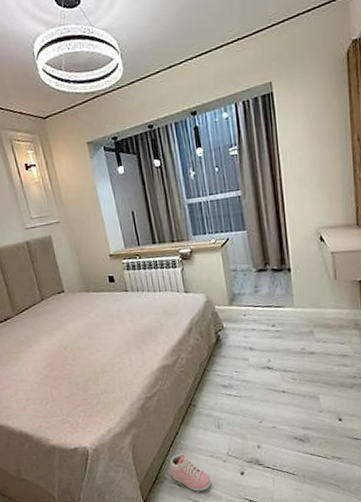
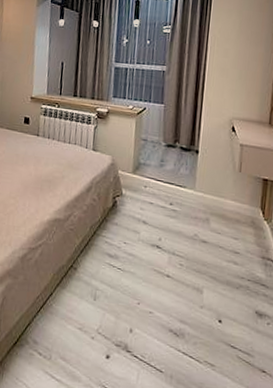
sneaker: present [169,453,211,492] -> none [34,317,74,367]

